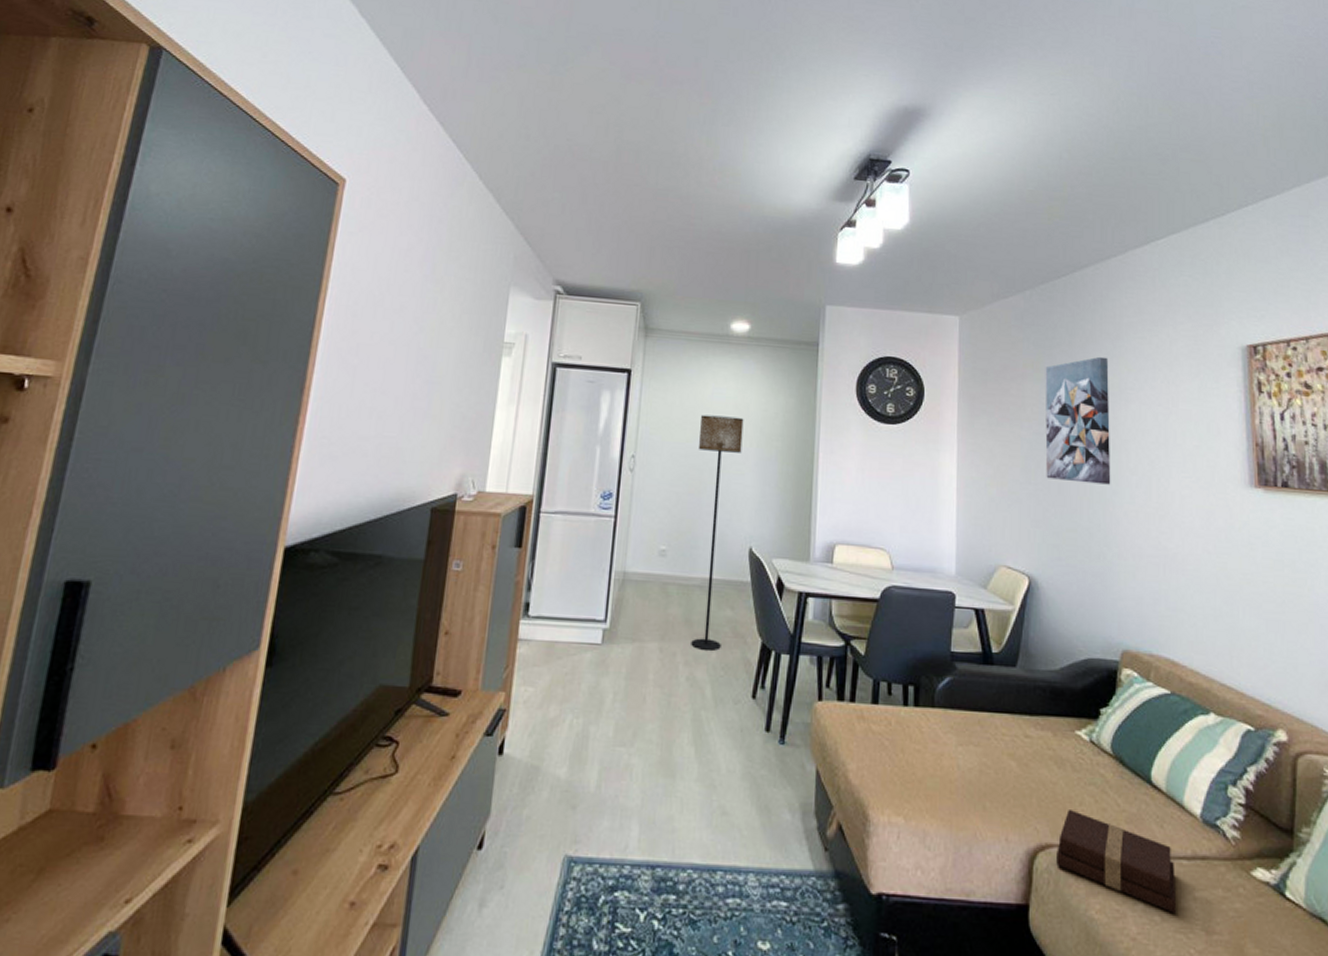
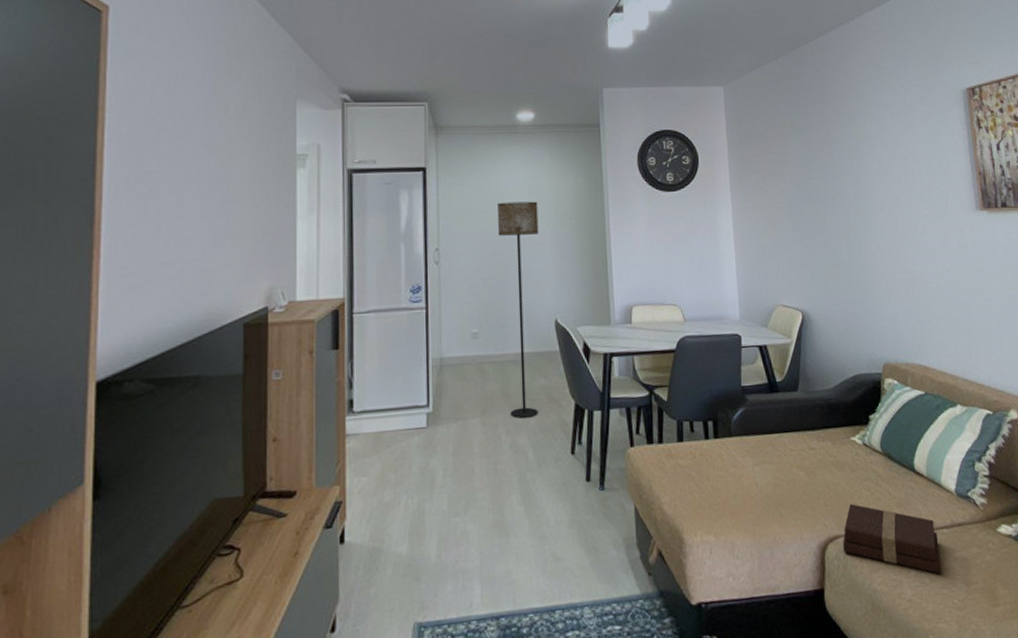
wall art: present [1045,356,1111,485] -> none [801,110,864,224]

